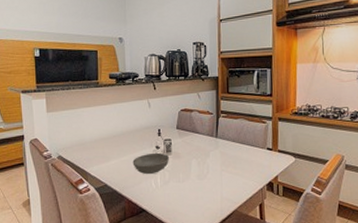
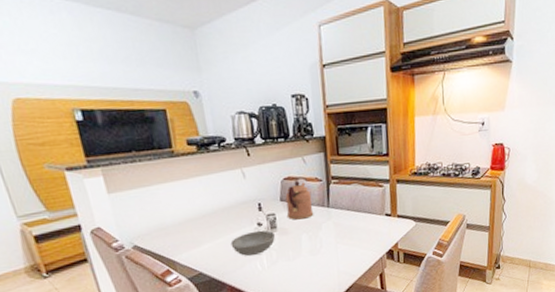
coffeepot: none [180,112,204,146] -> present [285,180,314,220]

